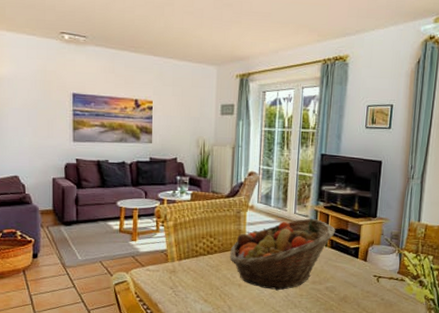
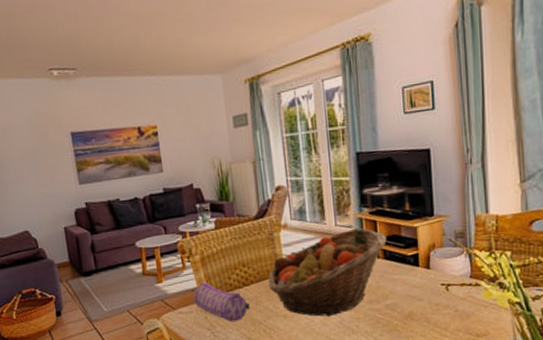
pencil case: none [162,246,211,285] -> present [193,282,250,323]

